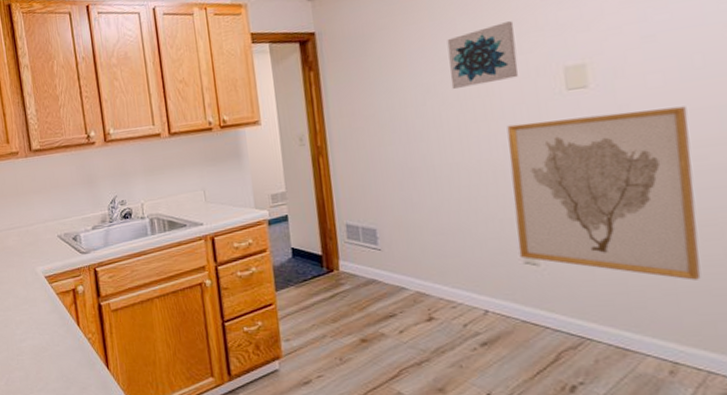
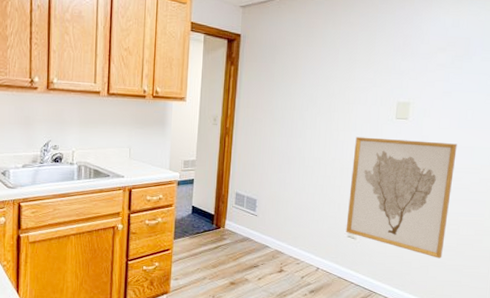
wall art: present [447,21,518,90] -> none [327,60,374,103]

